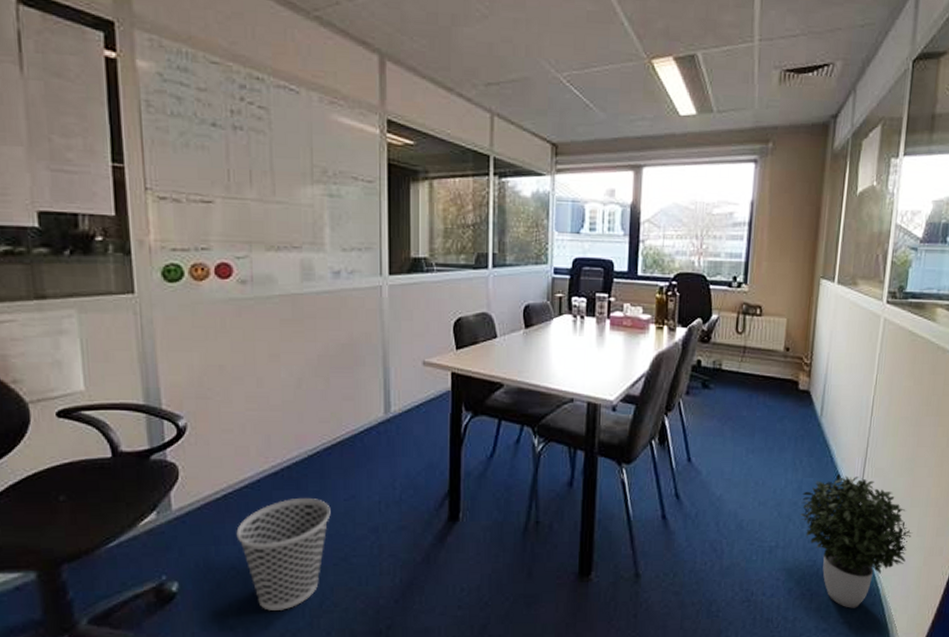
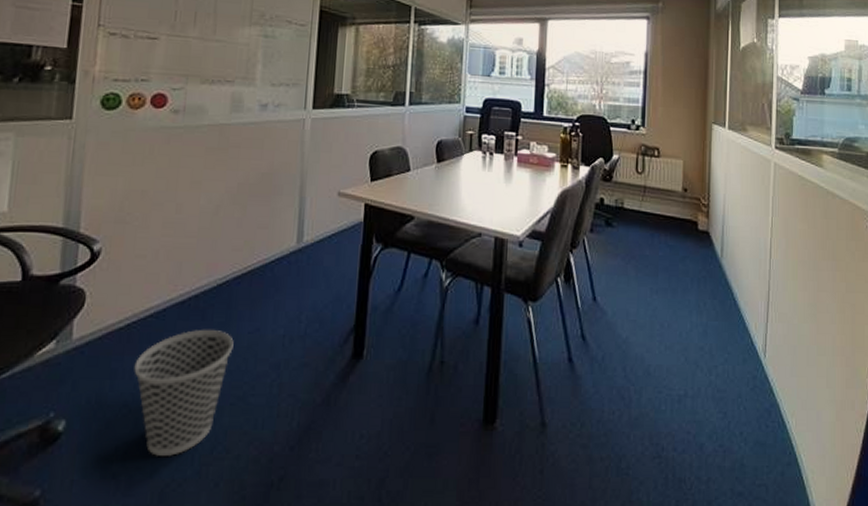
potted plant: present [800,474,913,608] -> none [707,318,823,468]

